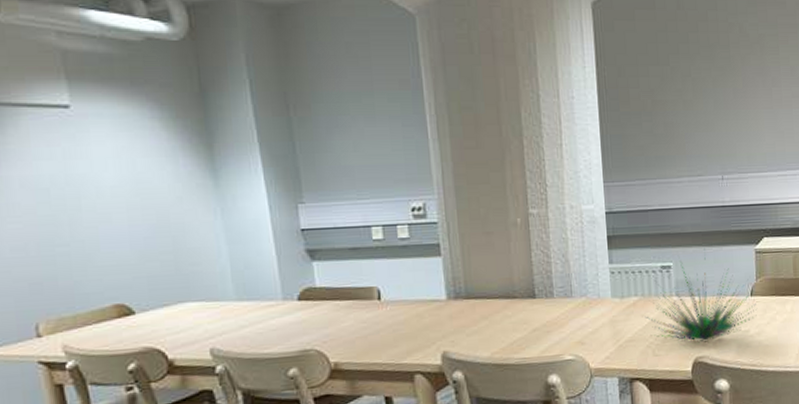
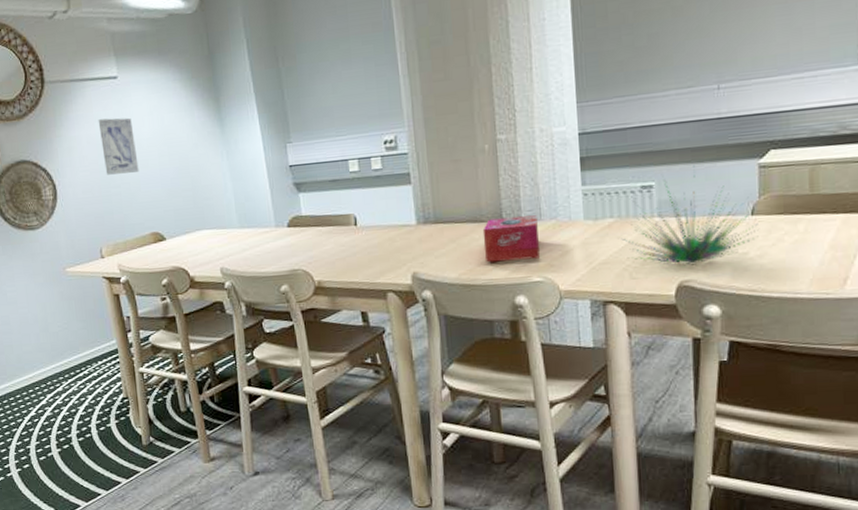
wall art: none [38,157,98,230] -> present [98,117,139,175]
tissue box: none [515,292,571,341] -> present [482,215,540,263]

